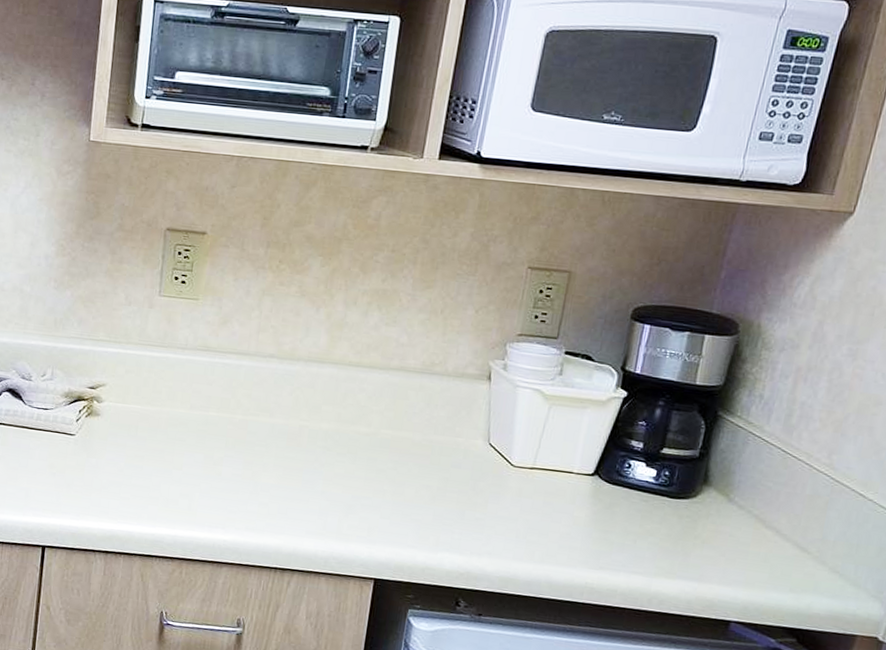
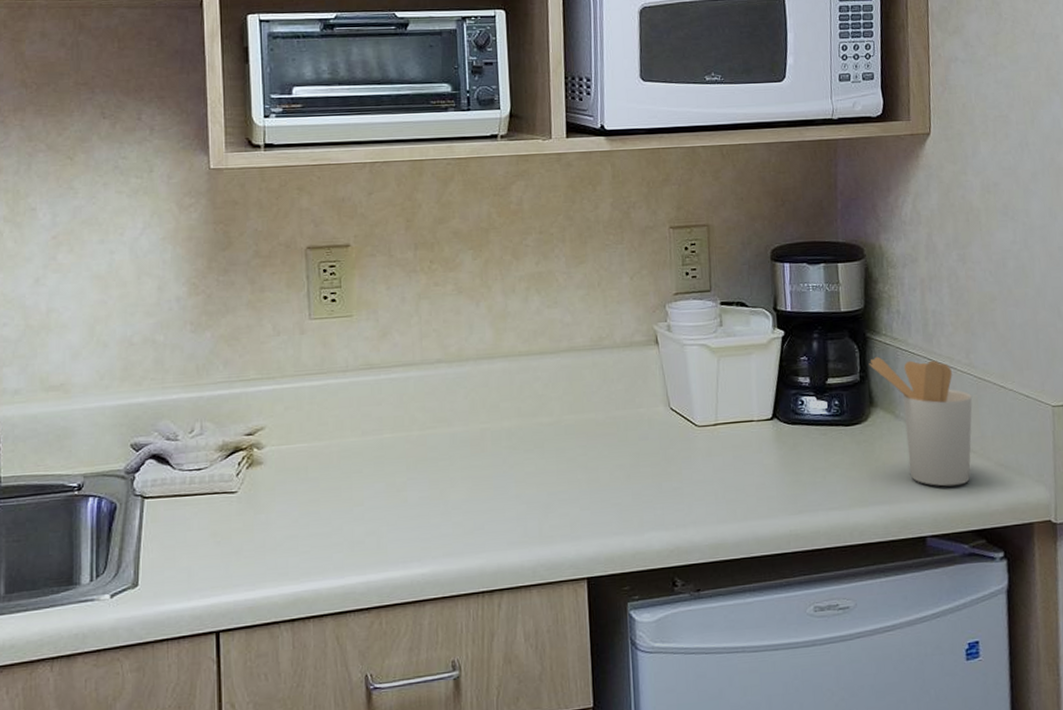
utensil holder: none [713,436,823,581] -> present [869,356,973,487]

